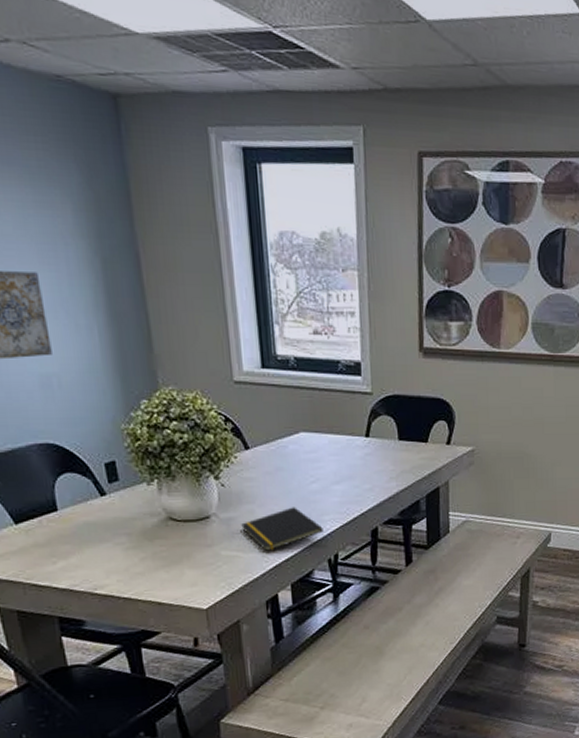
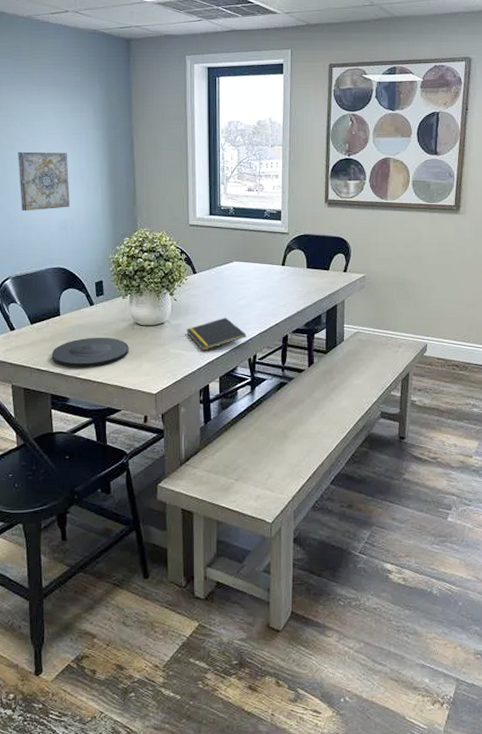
plate: none [51,538,164,581] -> present [51,337,129,368]

